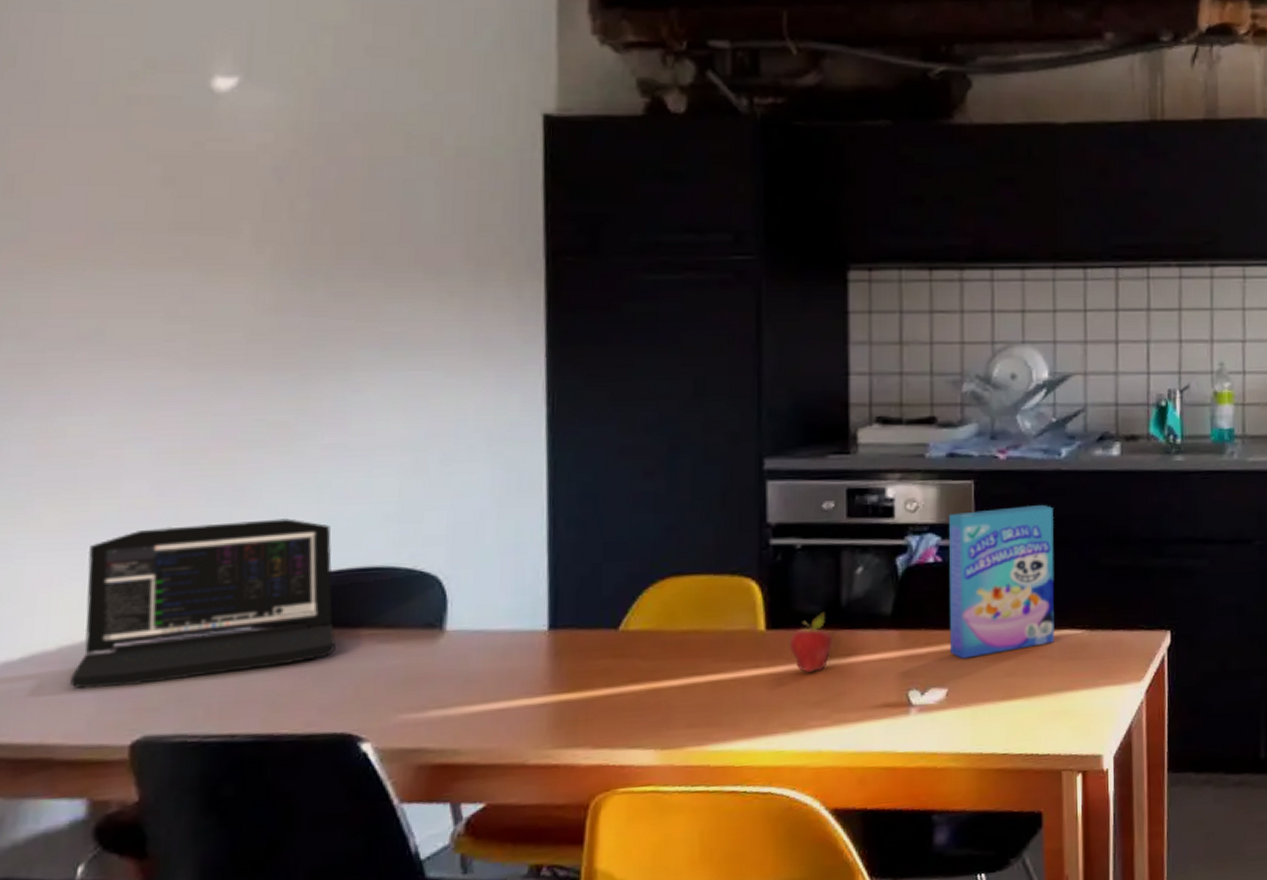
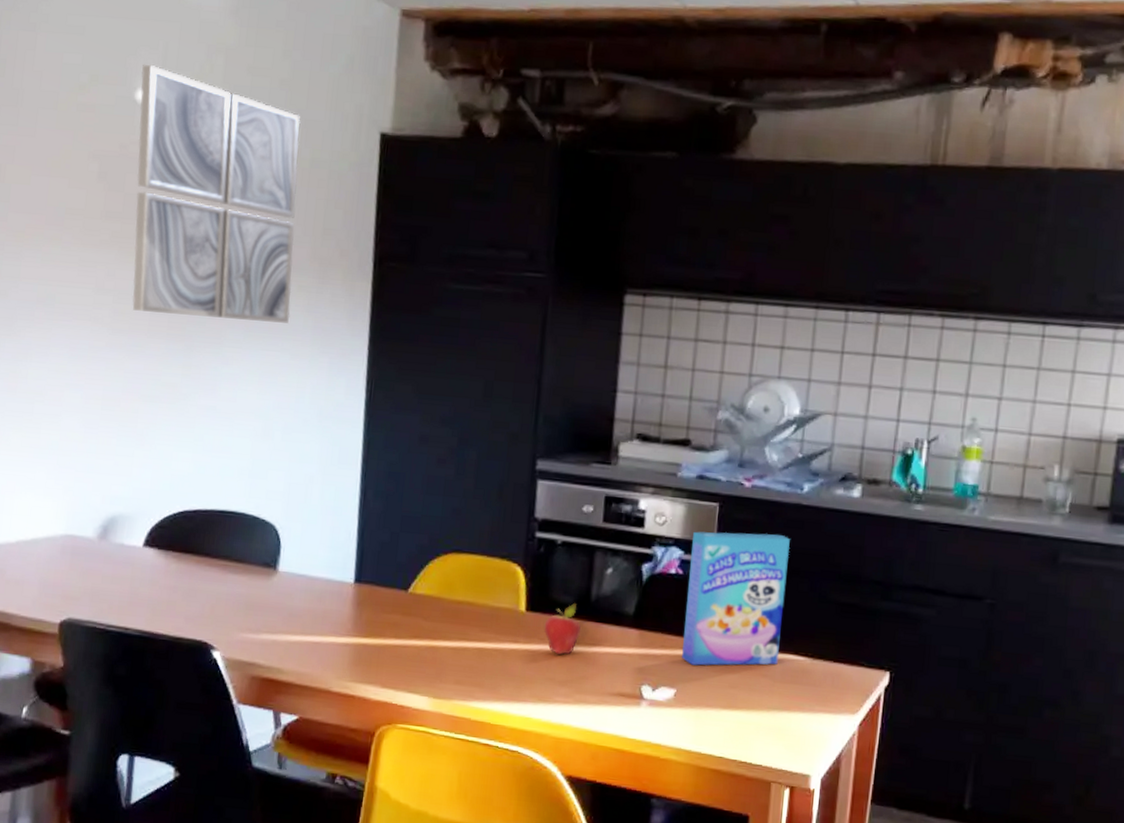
laptop: present [70,518,336,690] -> none [23,457,201,580]
wall art: none [218,47,441,339] -> present [132,64,301,323]

